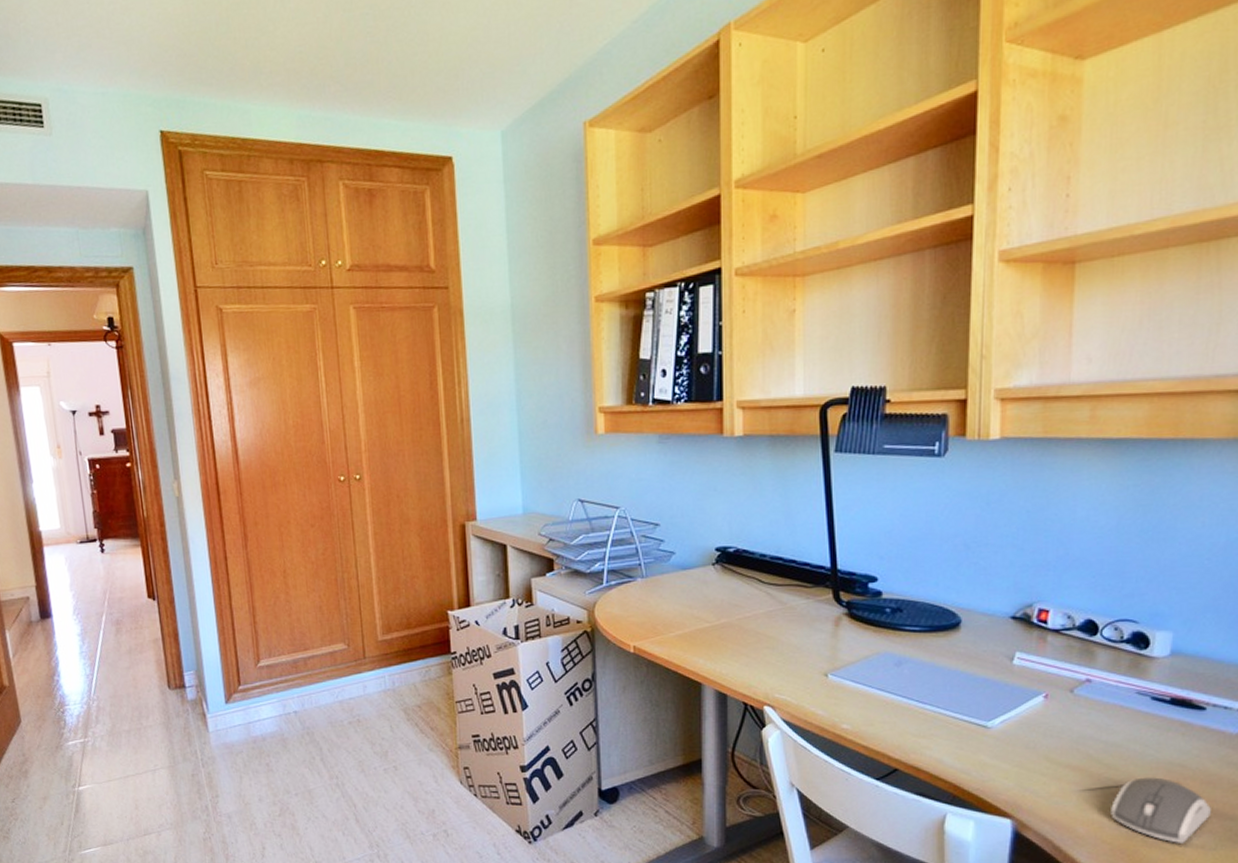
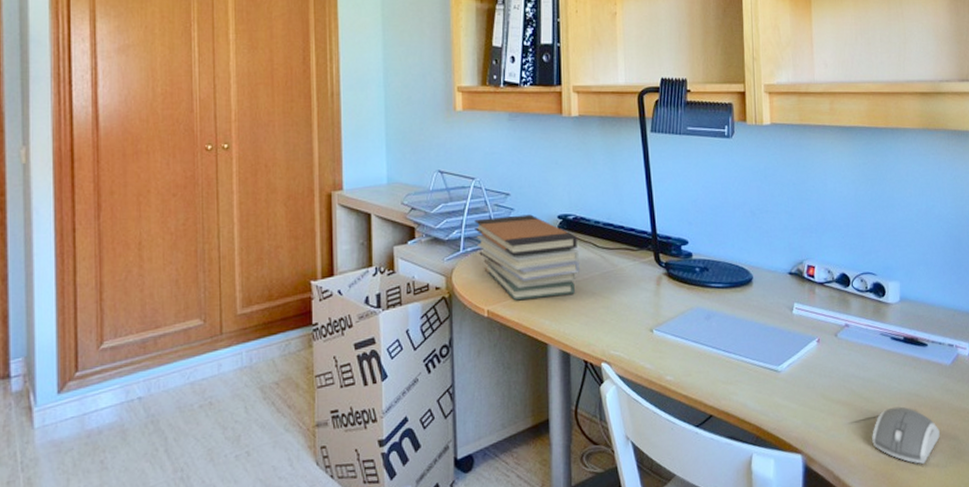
book stack: none [619,546,740,638] -> present [474,214,579,301]

